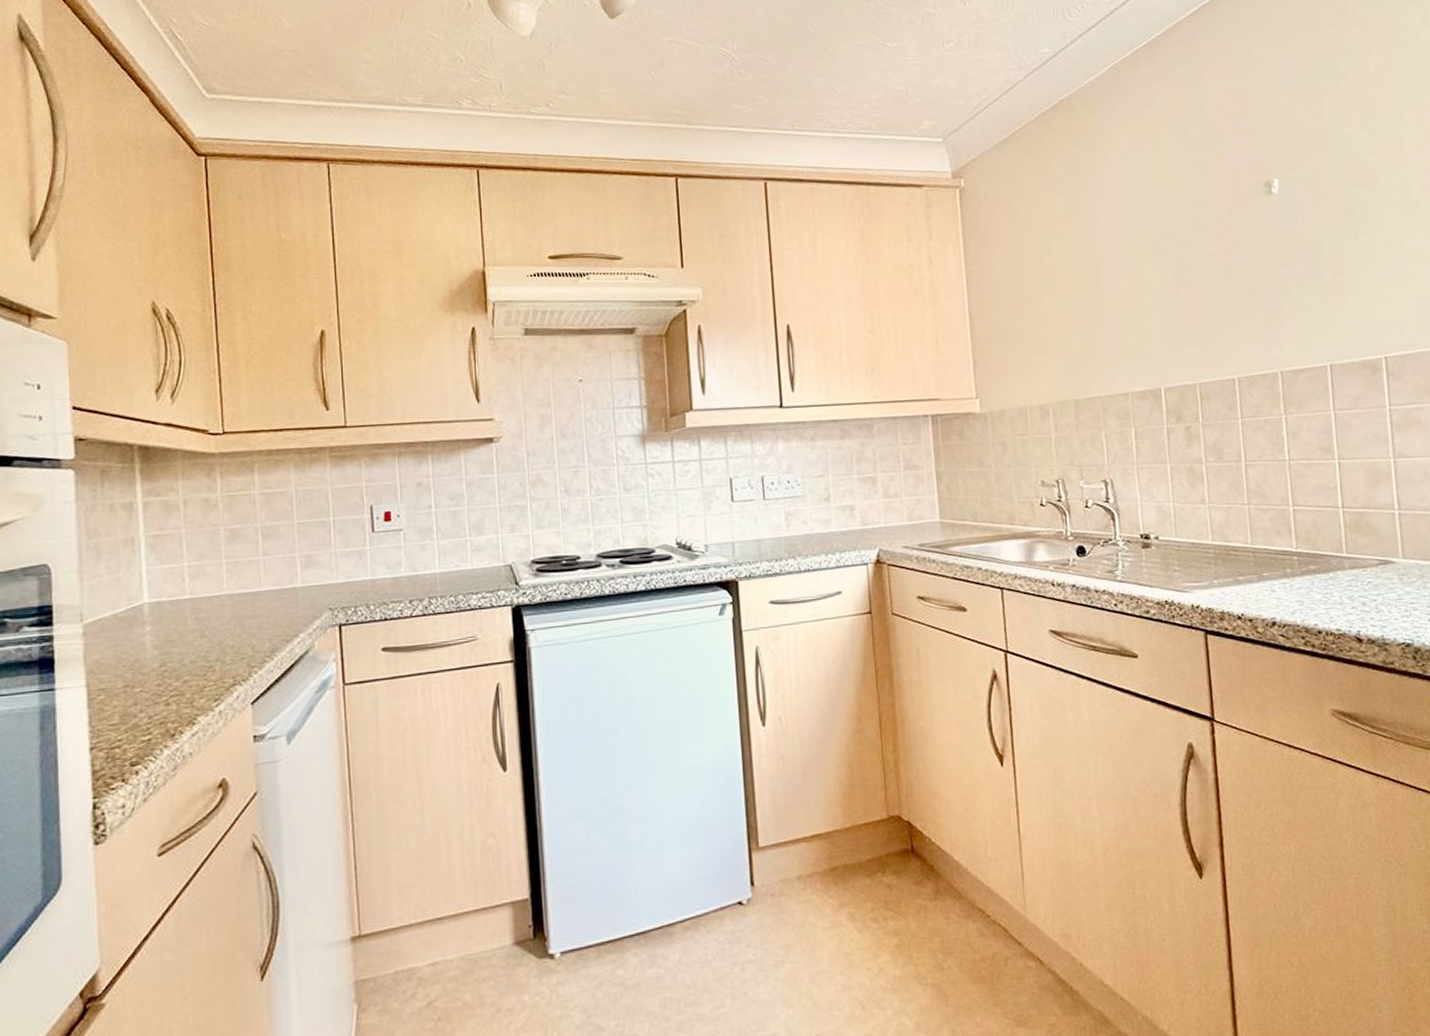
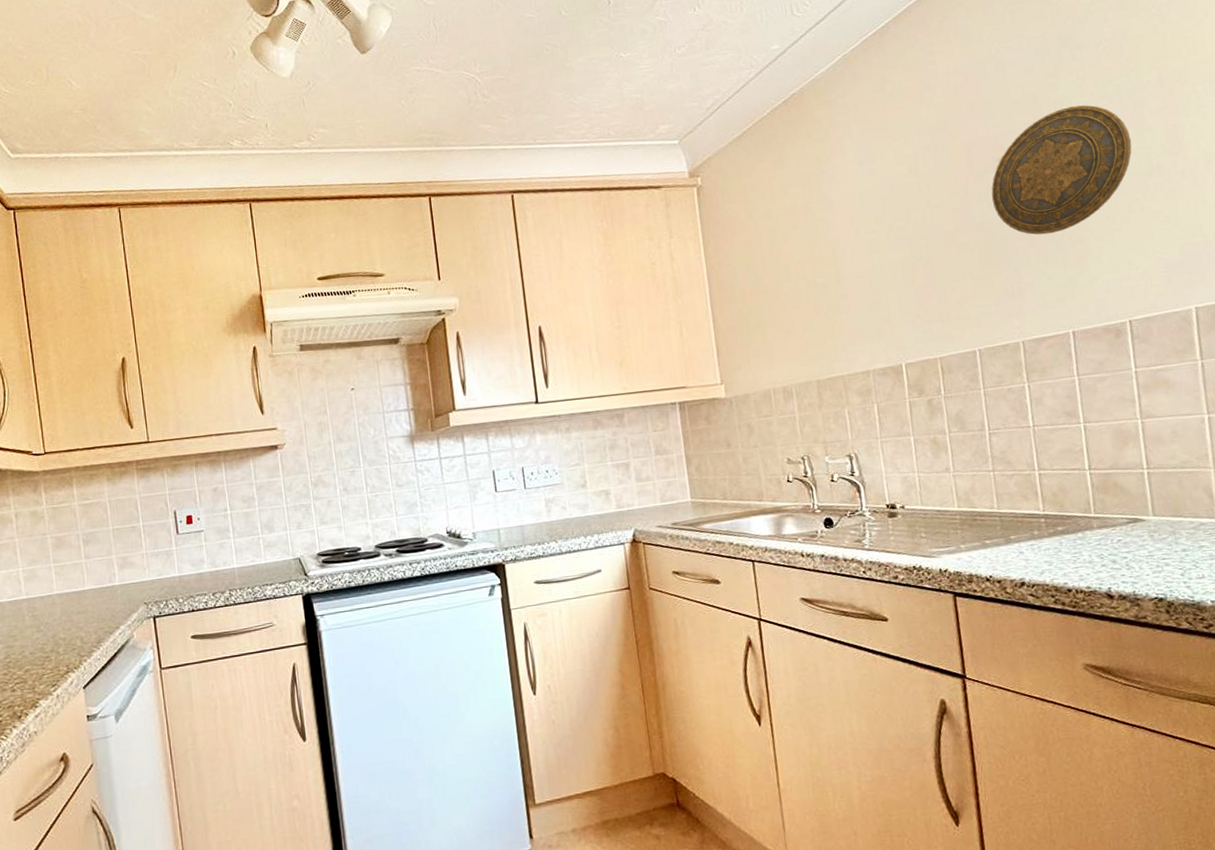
decorative plate: none [1255,136,1392,264] -> present [991,105,1132,235]

